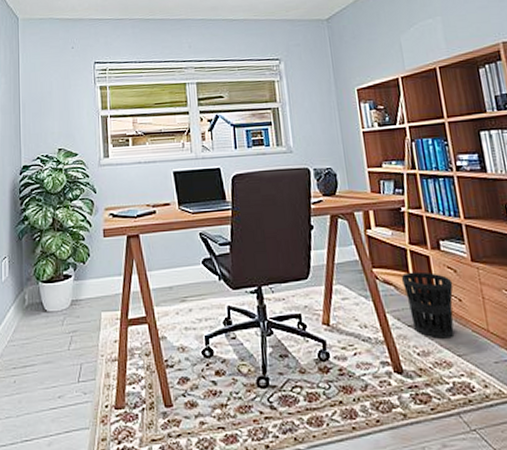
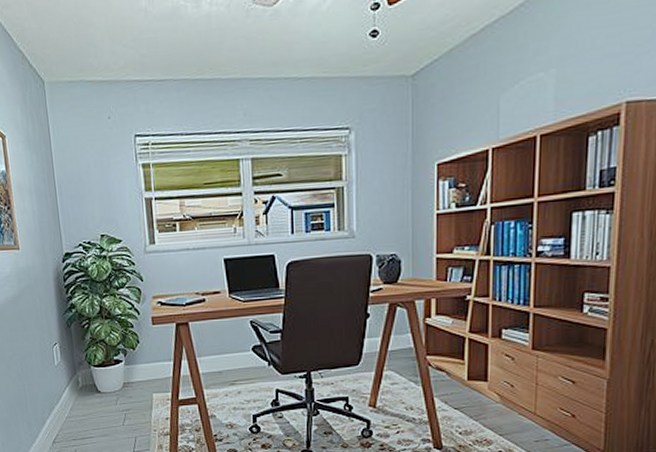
wastebasket: present [401,271,455,339] -> none [455,359,508,420]

